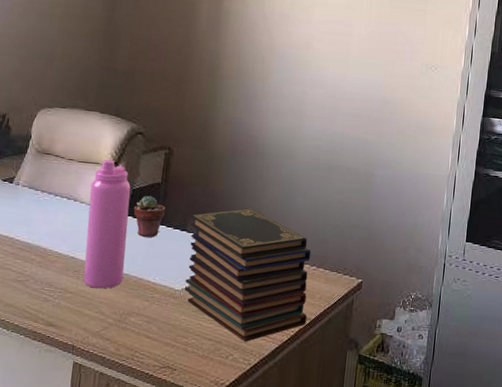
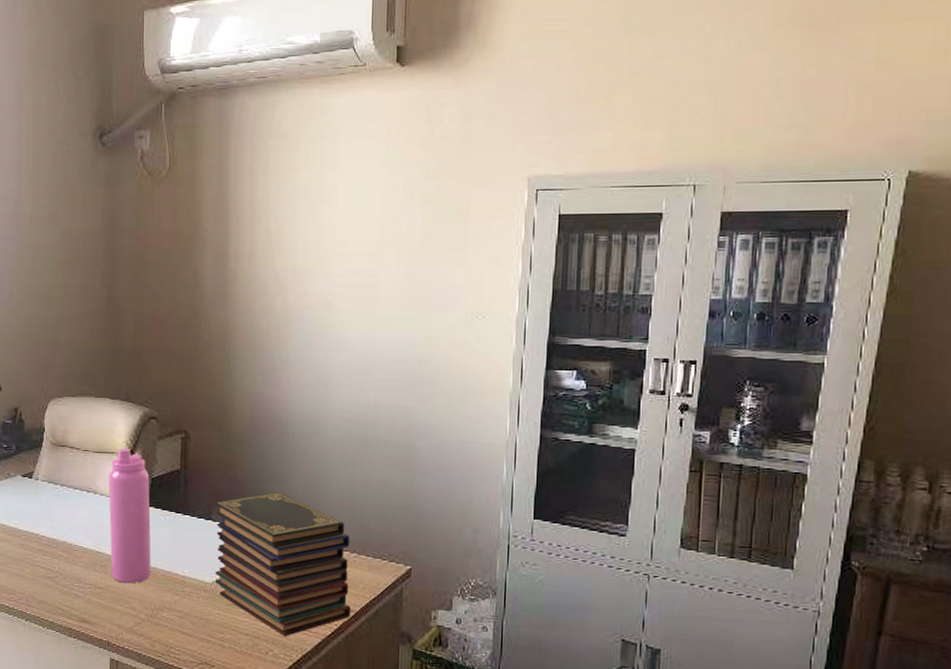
potted succulent: present [133,195,165,238] -> none [154,483,187,529]

